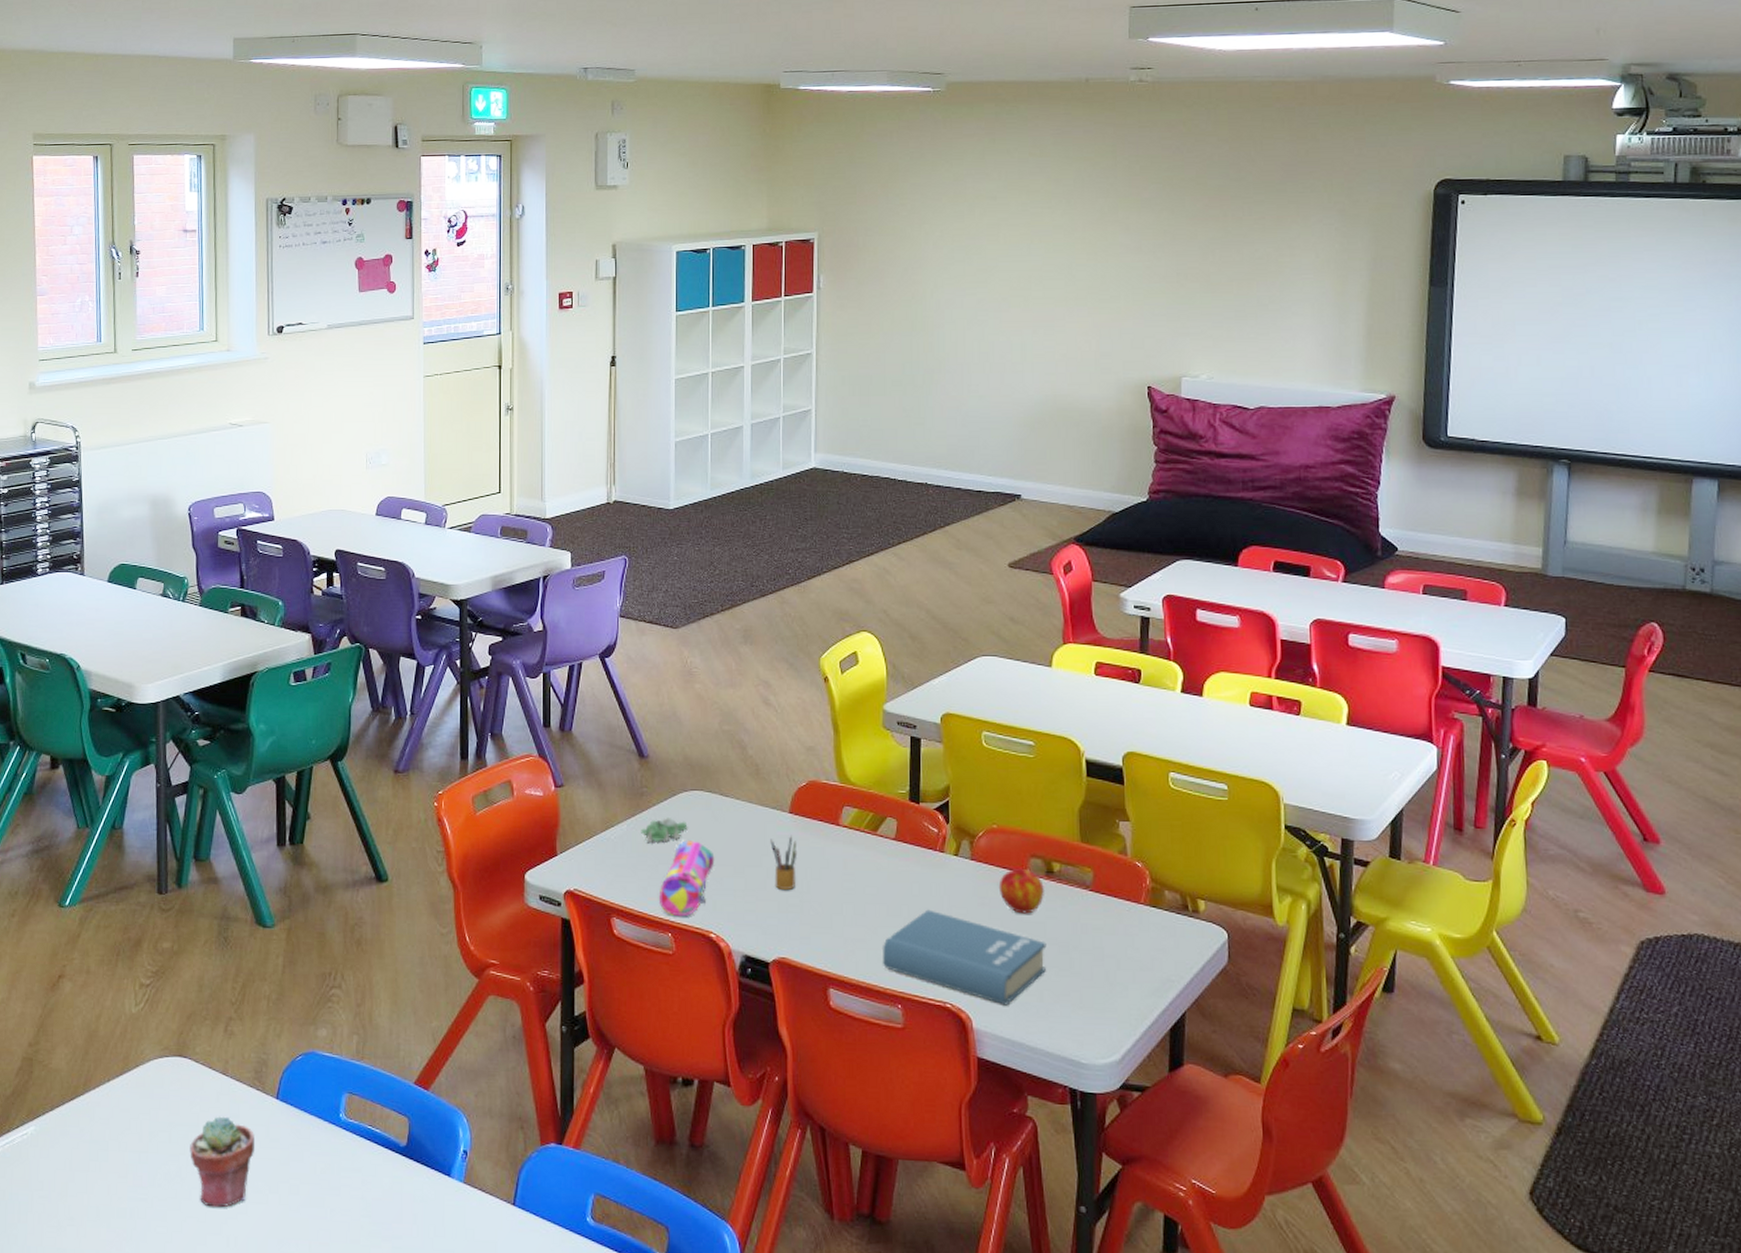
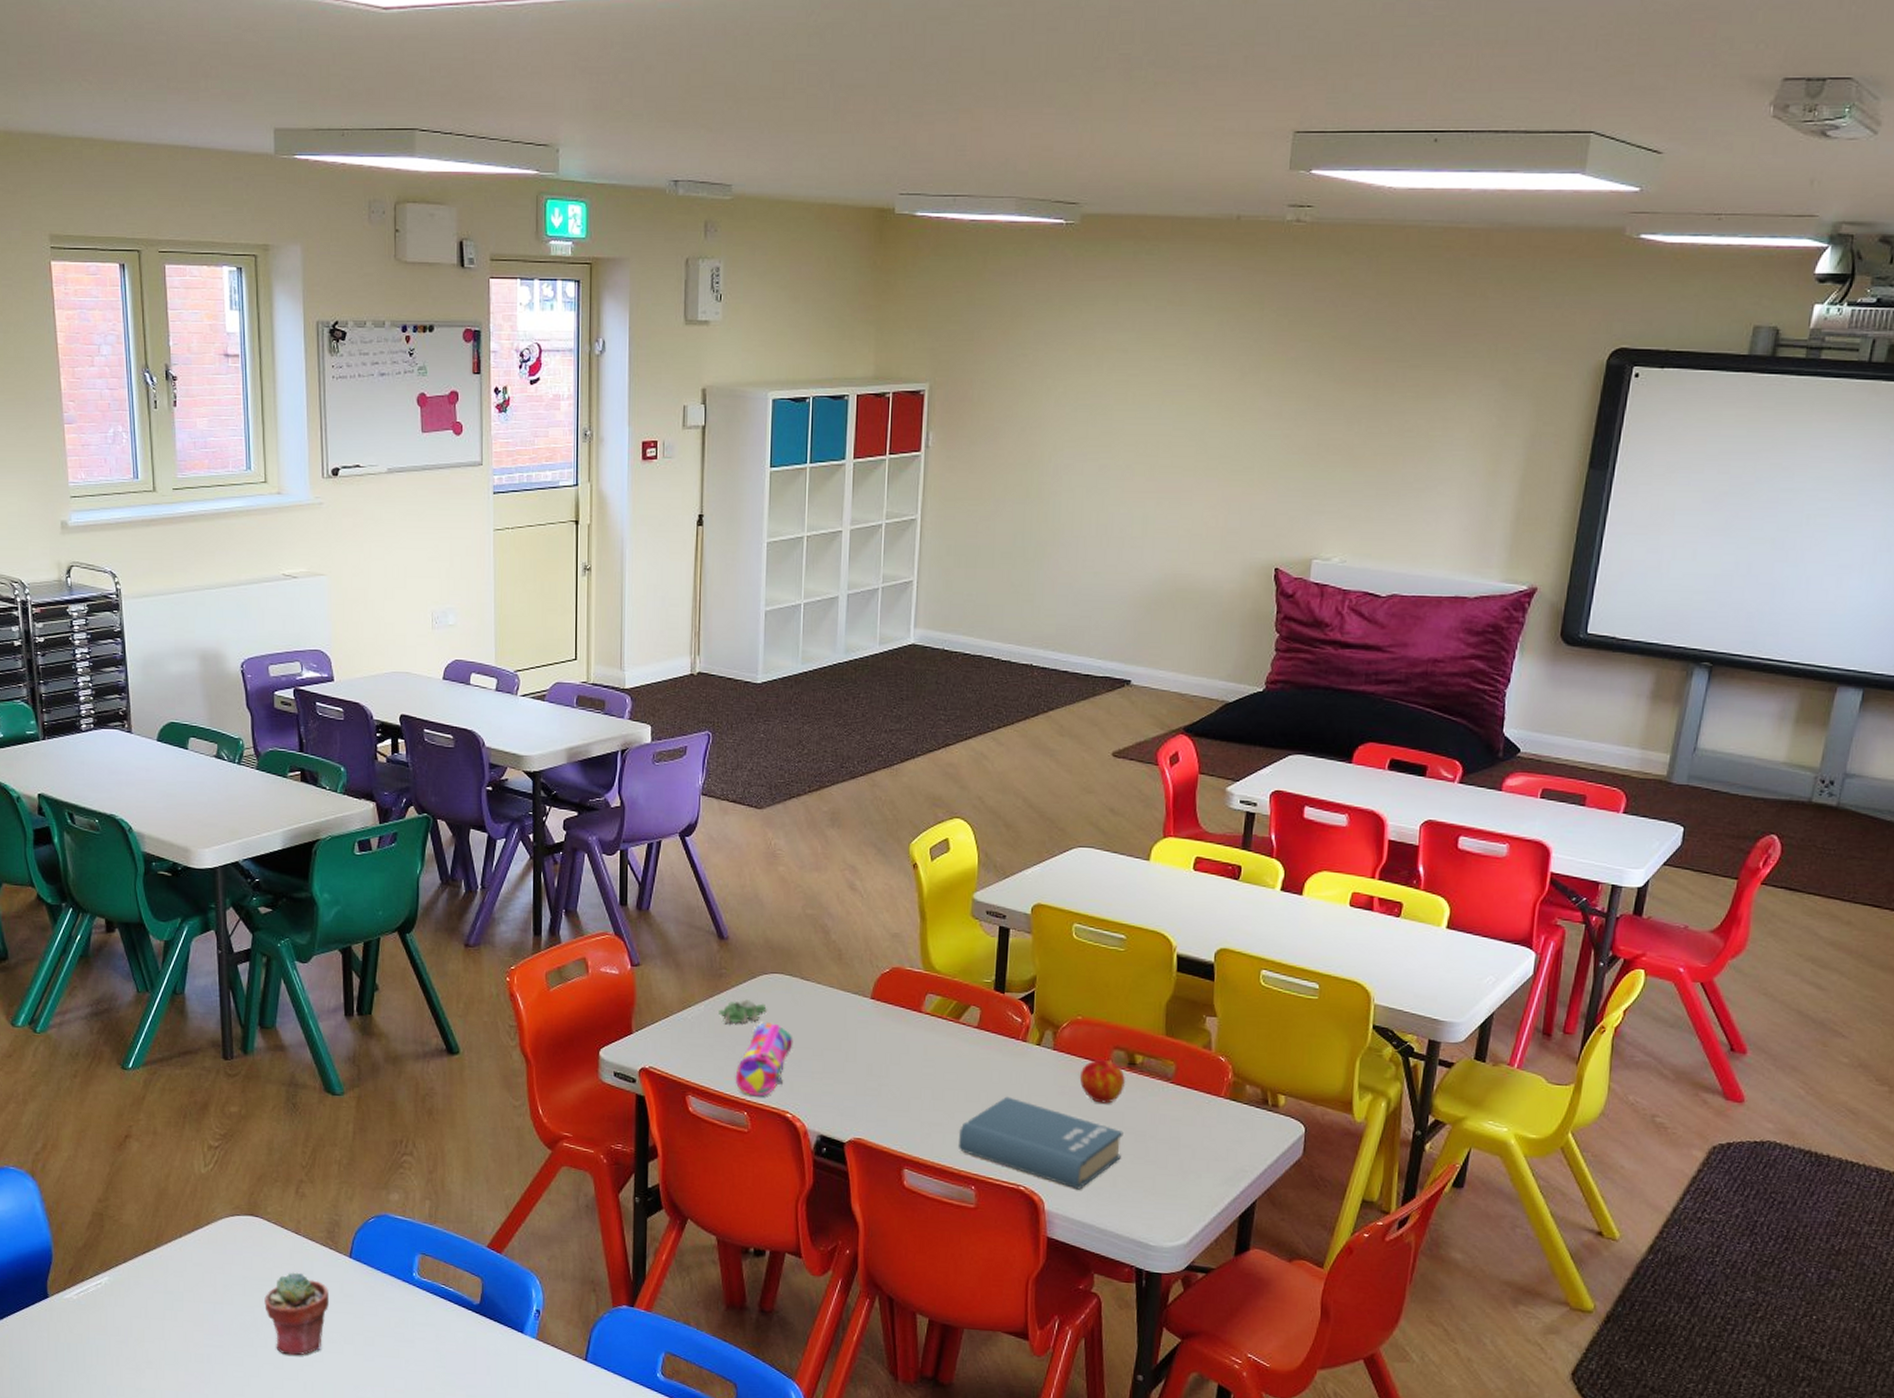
pencil box: present [770,835,798,891] -> none [850,1020,878,1074]

